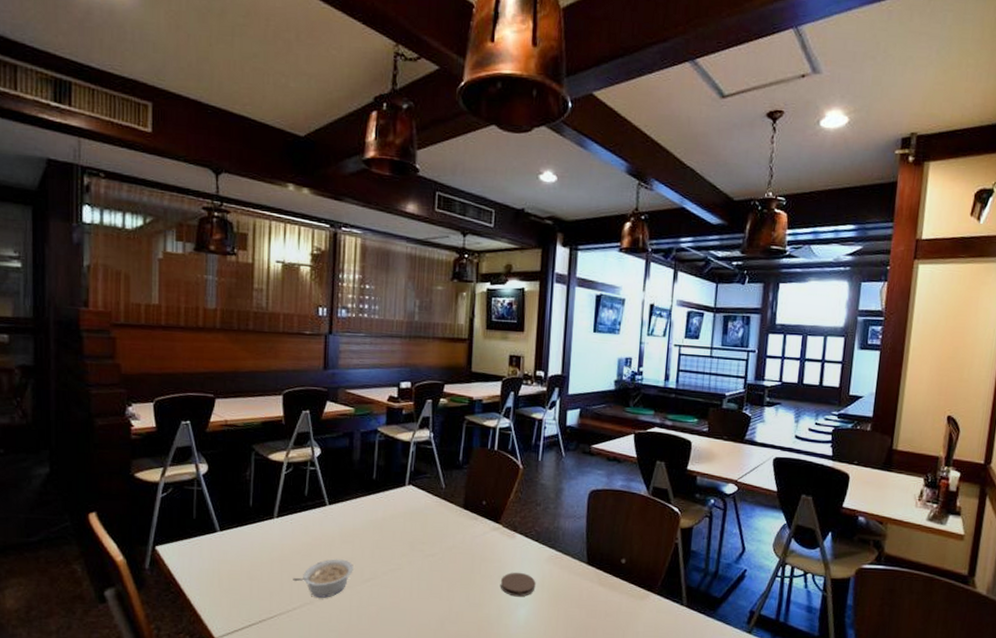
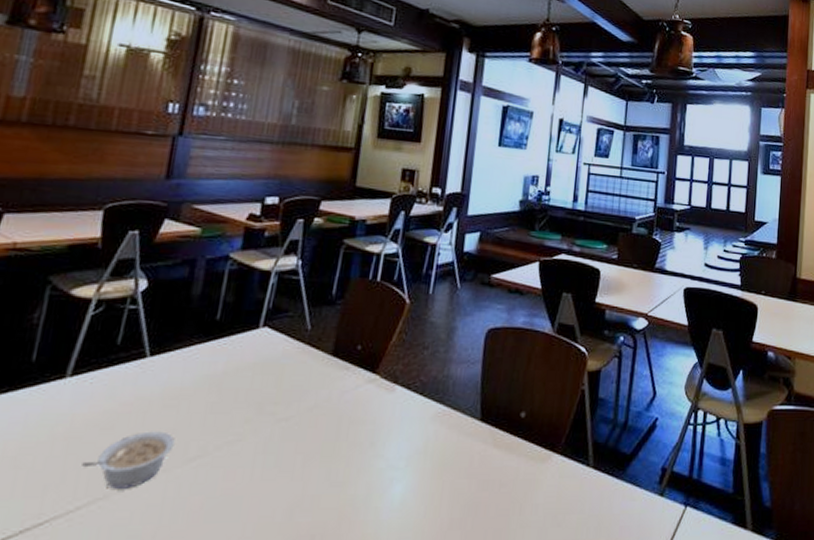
coaster: present [500,572,536,597] -> none [371,436,418,469]

